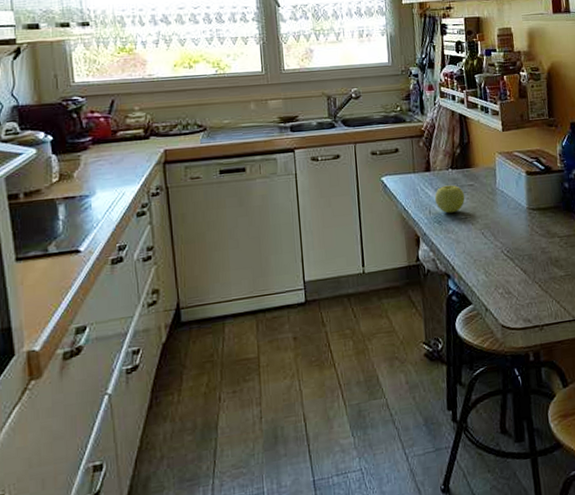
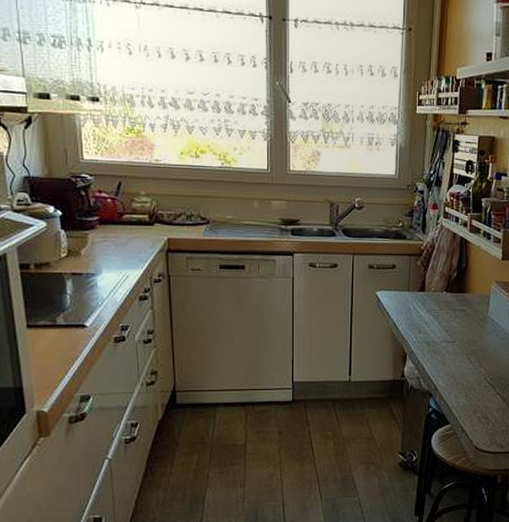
apple: present [434,185,465,213] -> none [425,307,456,335]

